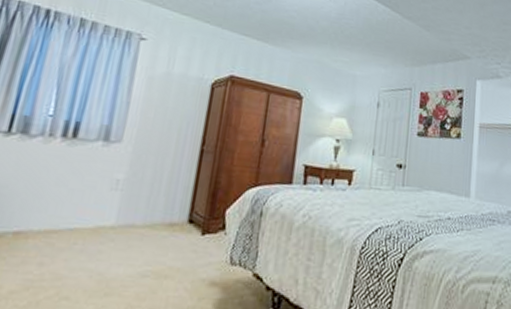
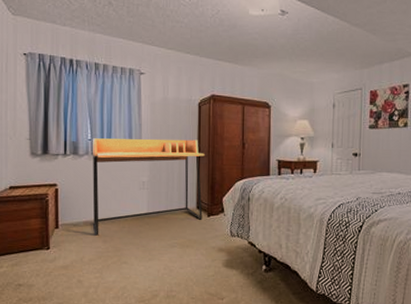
desk: none [27,114,211,255] -> present [93,138,205,236]

